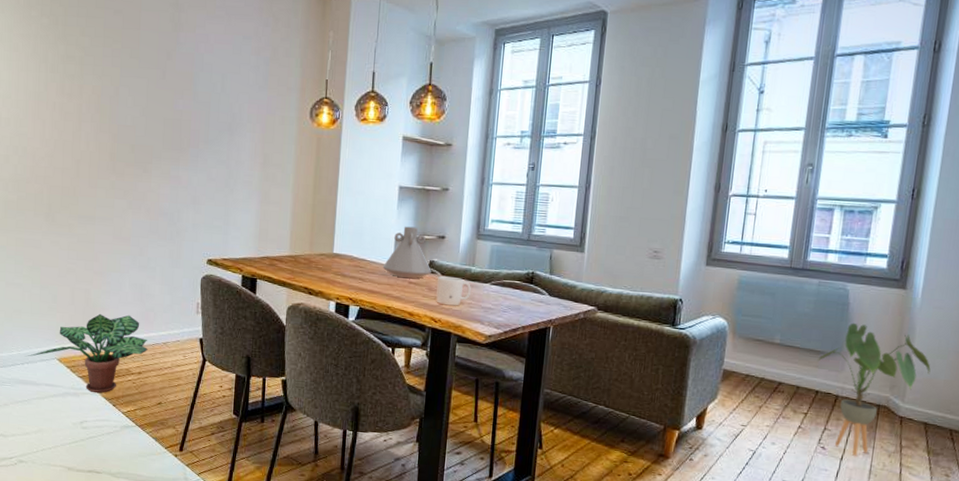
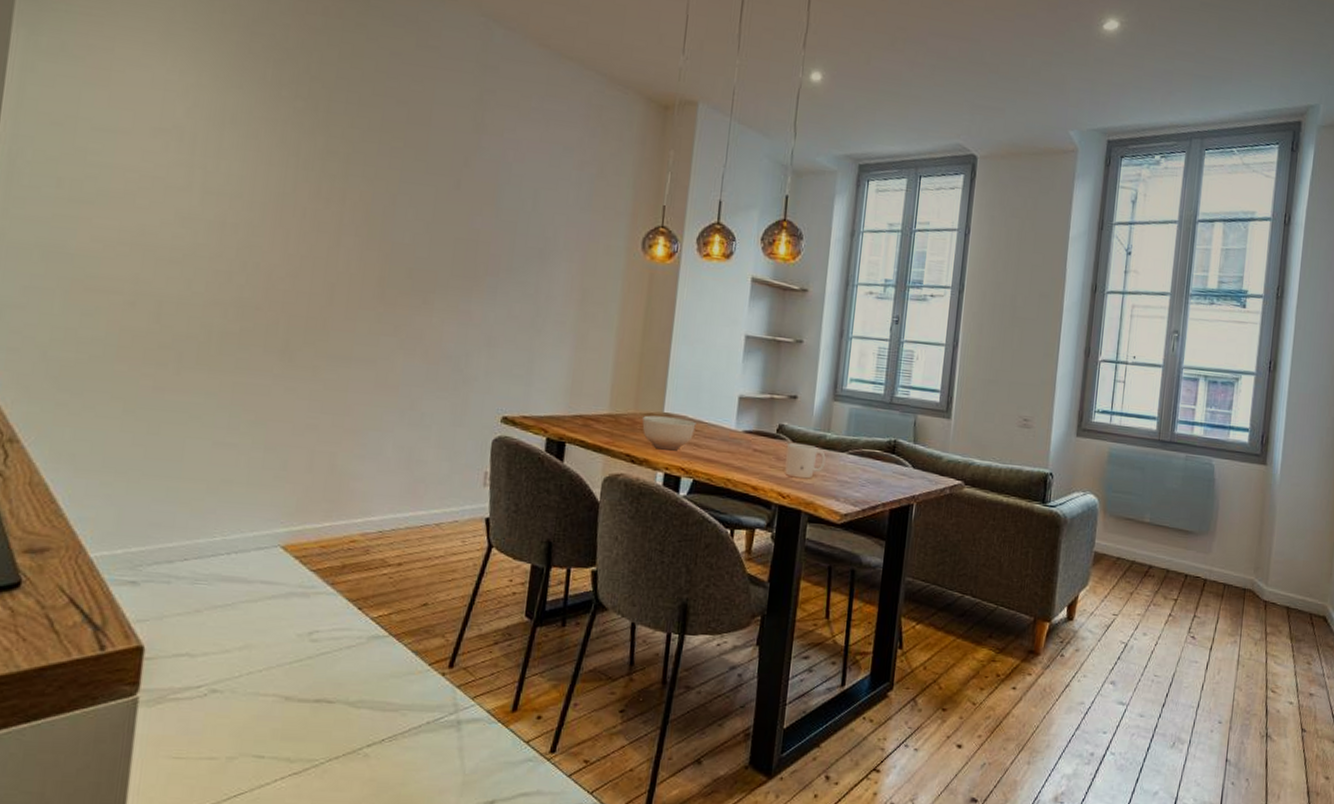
potted plant: present [26,313,148,393] -> none [234,485,413,592]
bowl: none [316,255,360,284] -> present [642,415,696,451]
vase: present [382,226,431,279] -> none [722,383,780,446]
house plant: present [818,322,931,456] -> none [1186,500,1291,645]

